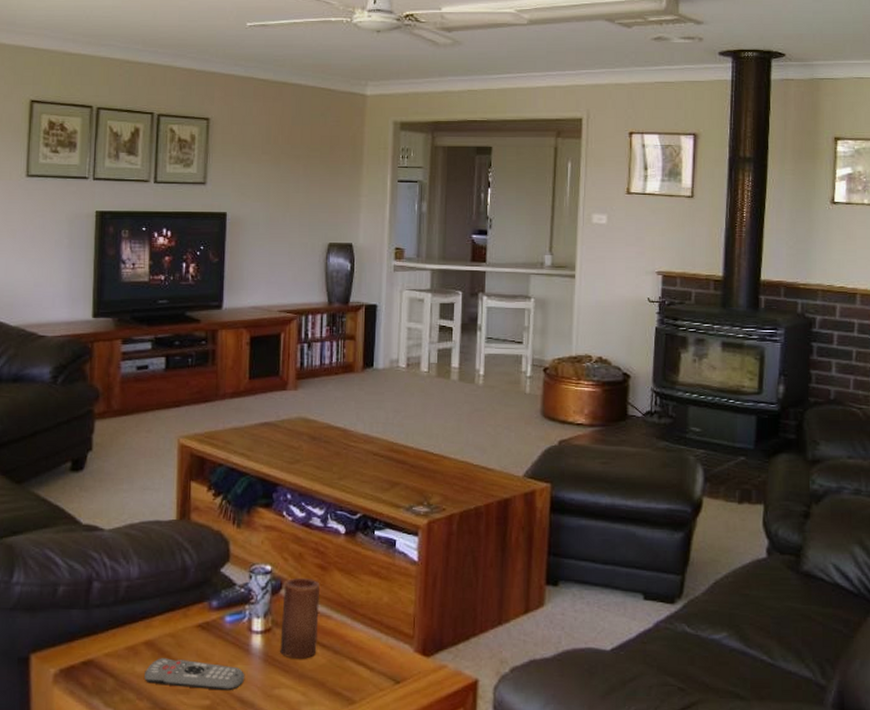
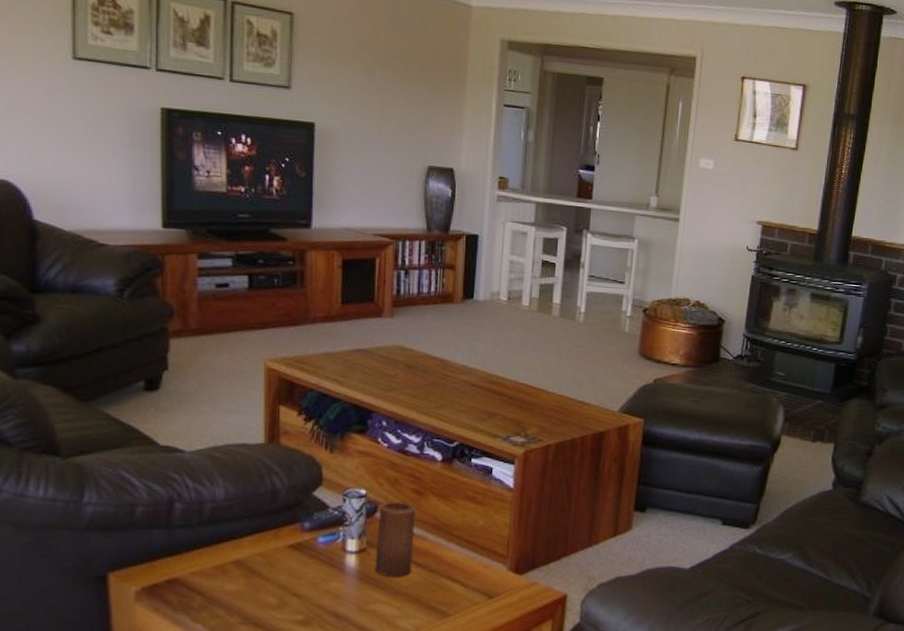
remote control: present [144,658,245,691] -> none [234,576,340,607]

